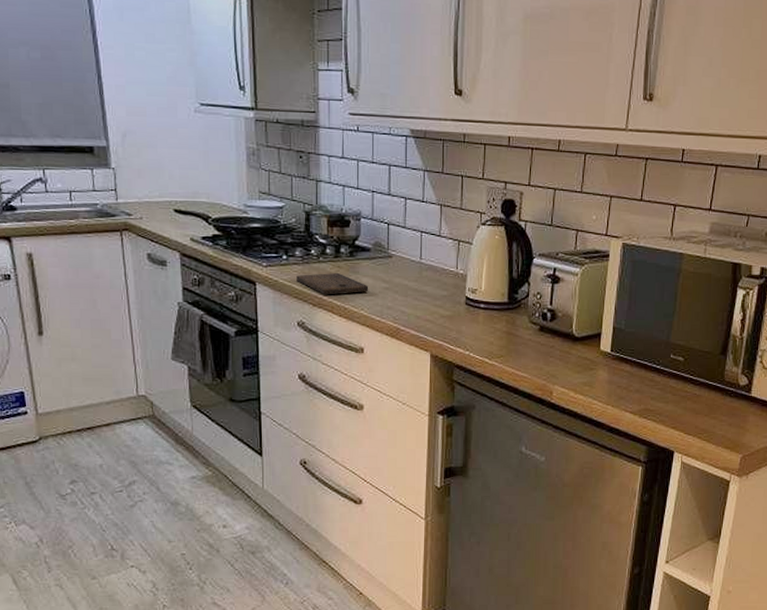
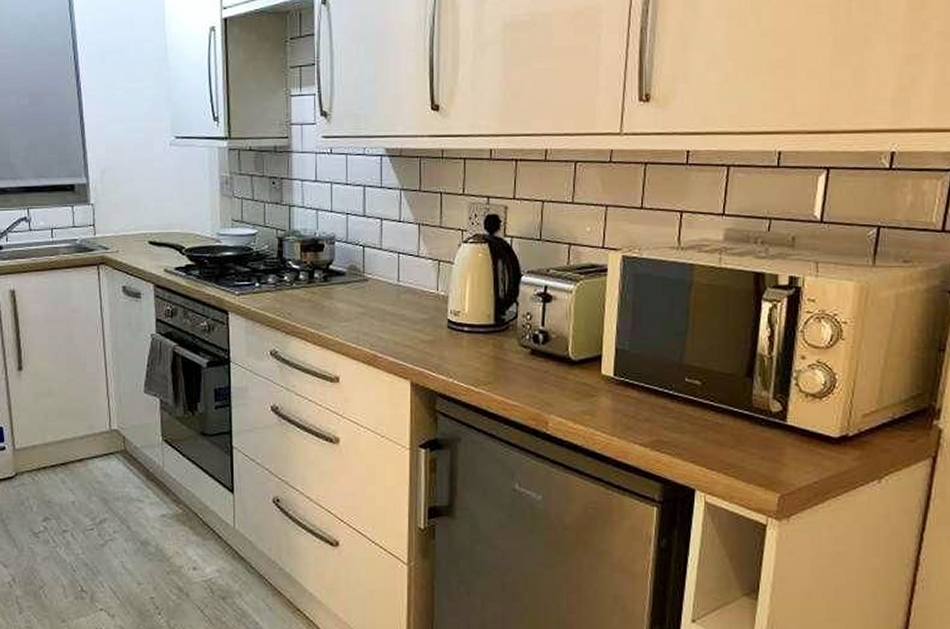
cutting board: present [296,273,369,295] -> none [269,299,344,323]

